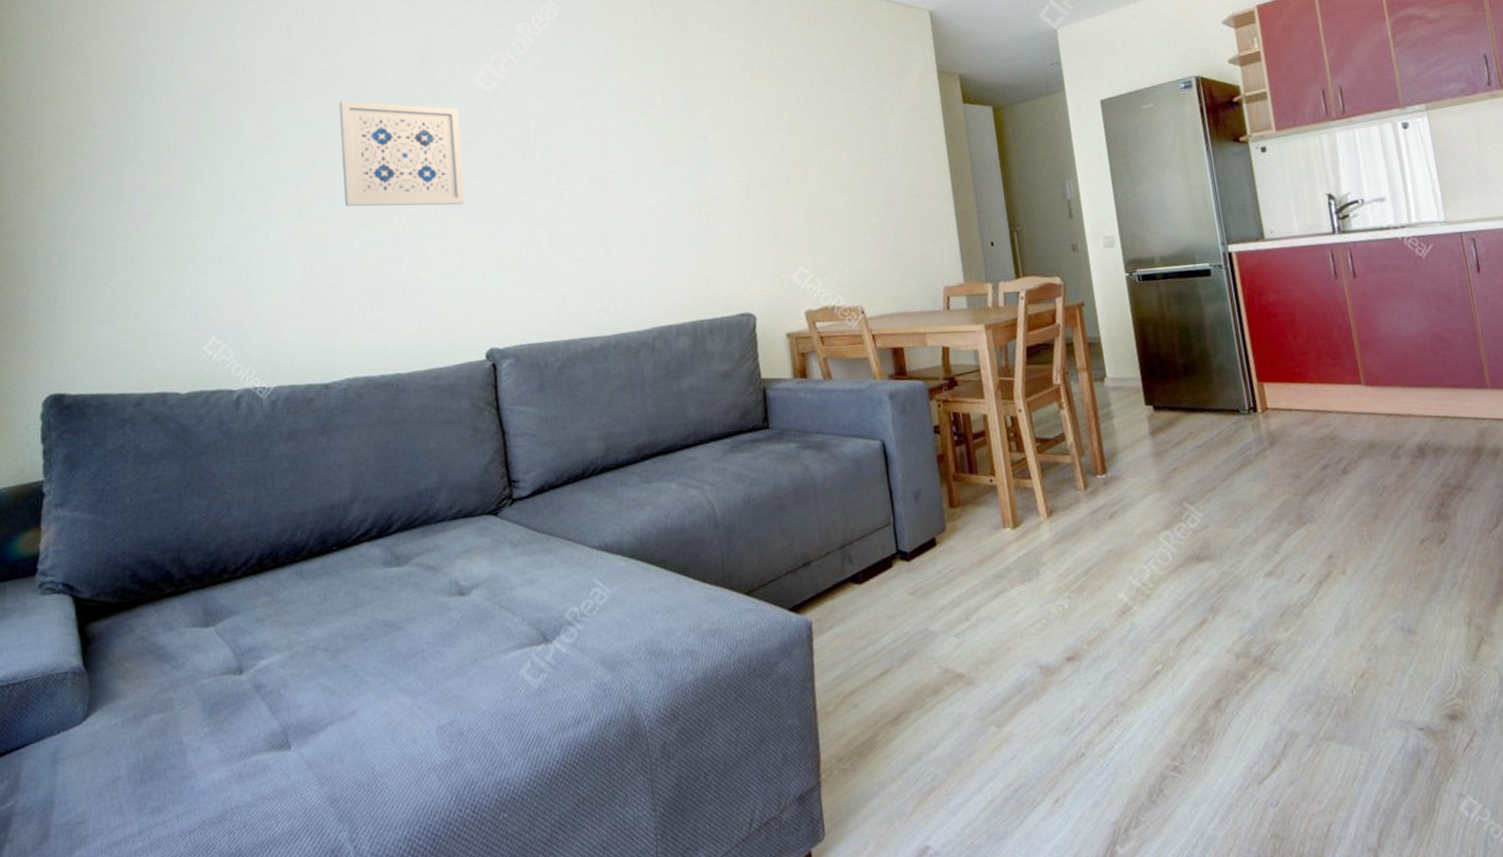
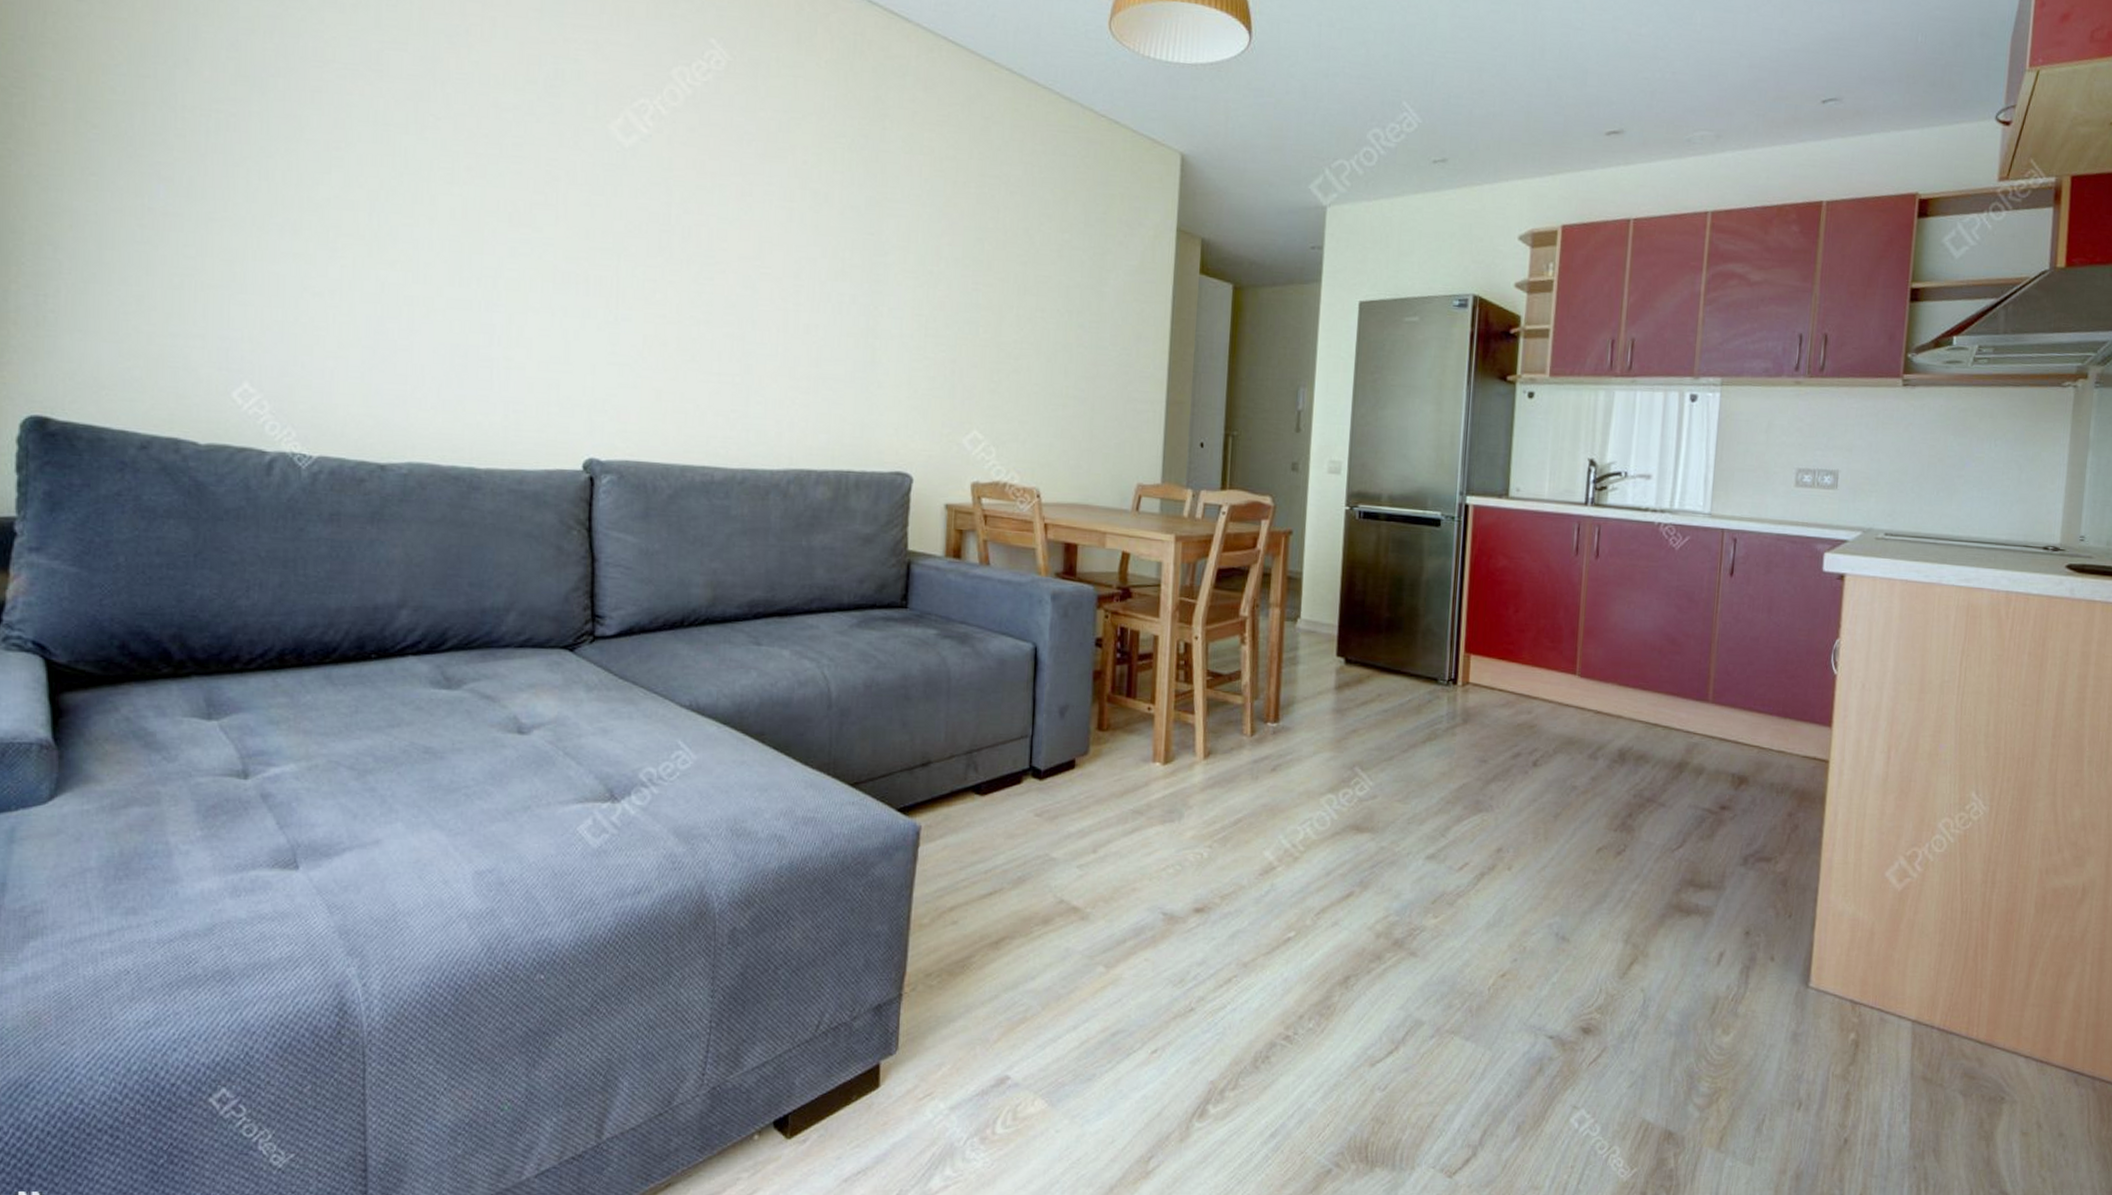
wall art: present [339,100,465,207] -> none [429,120,586,279]

